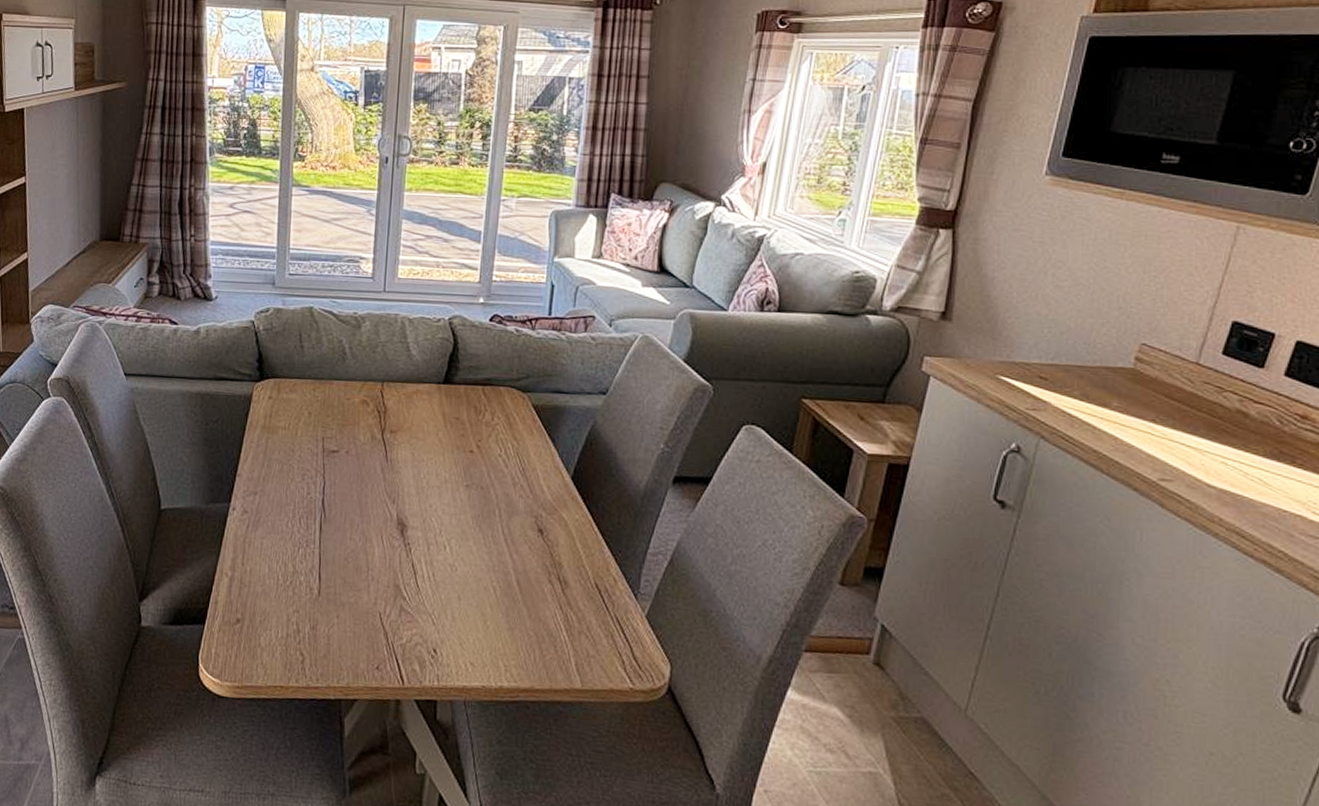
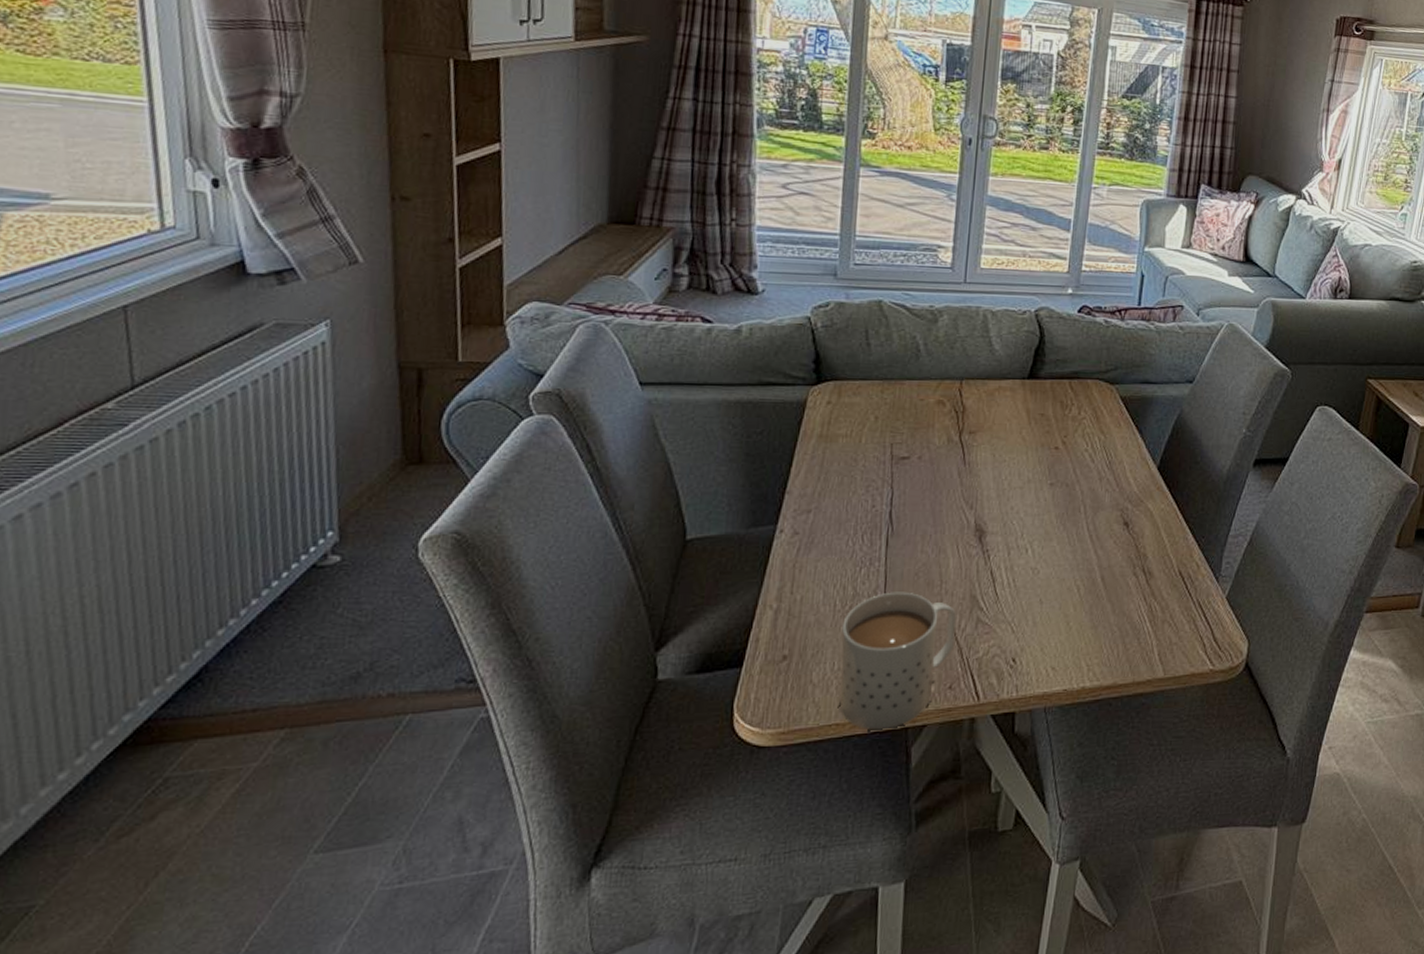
mug: none [283,573,383,699] -> present [839,591,957,730]

